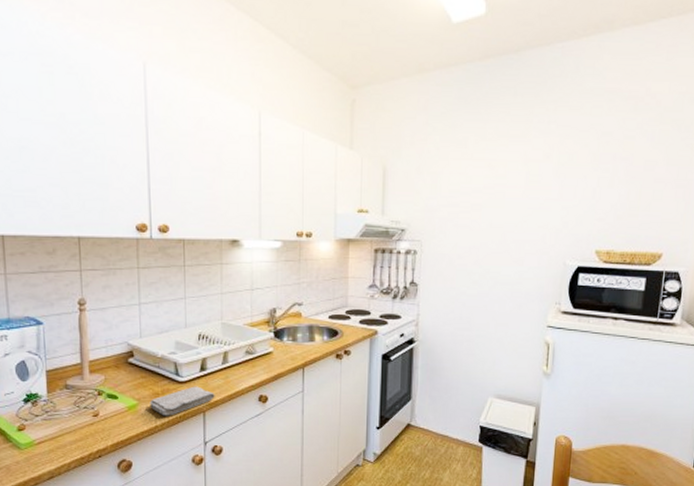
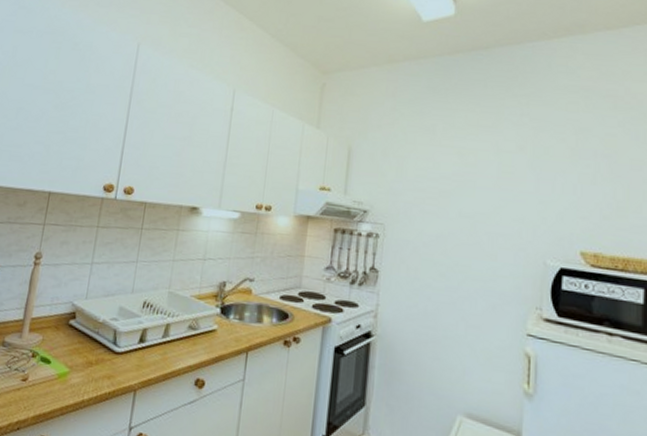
washcloth: present [150,386,215,416] -> none [80,359,150,391]

